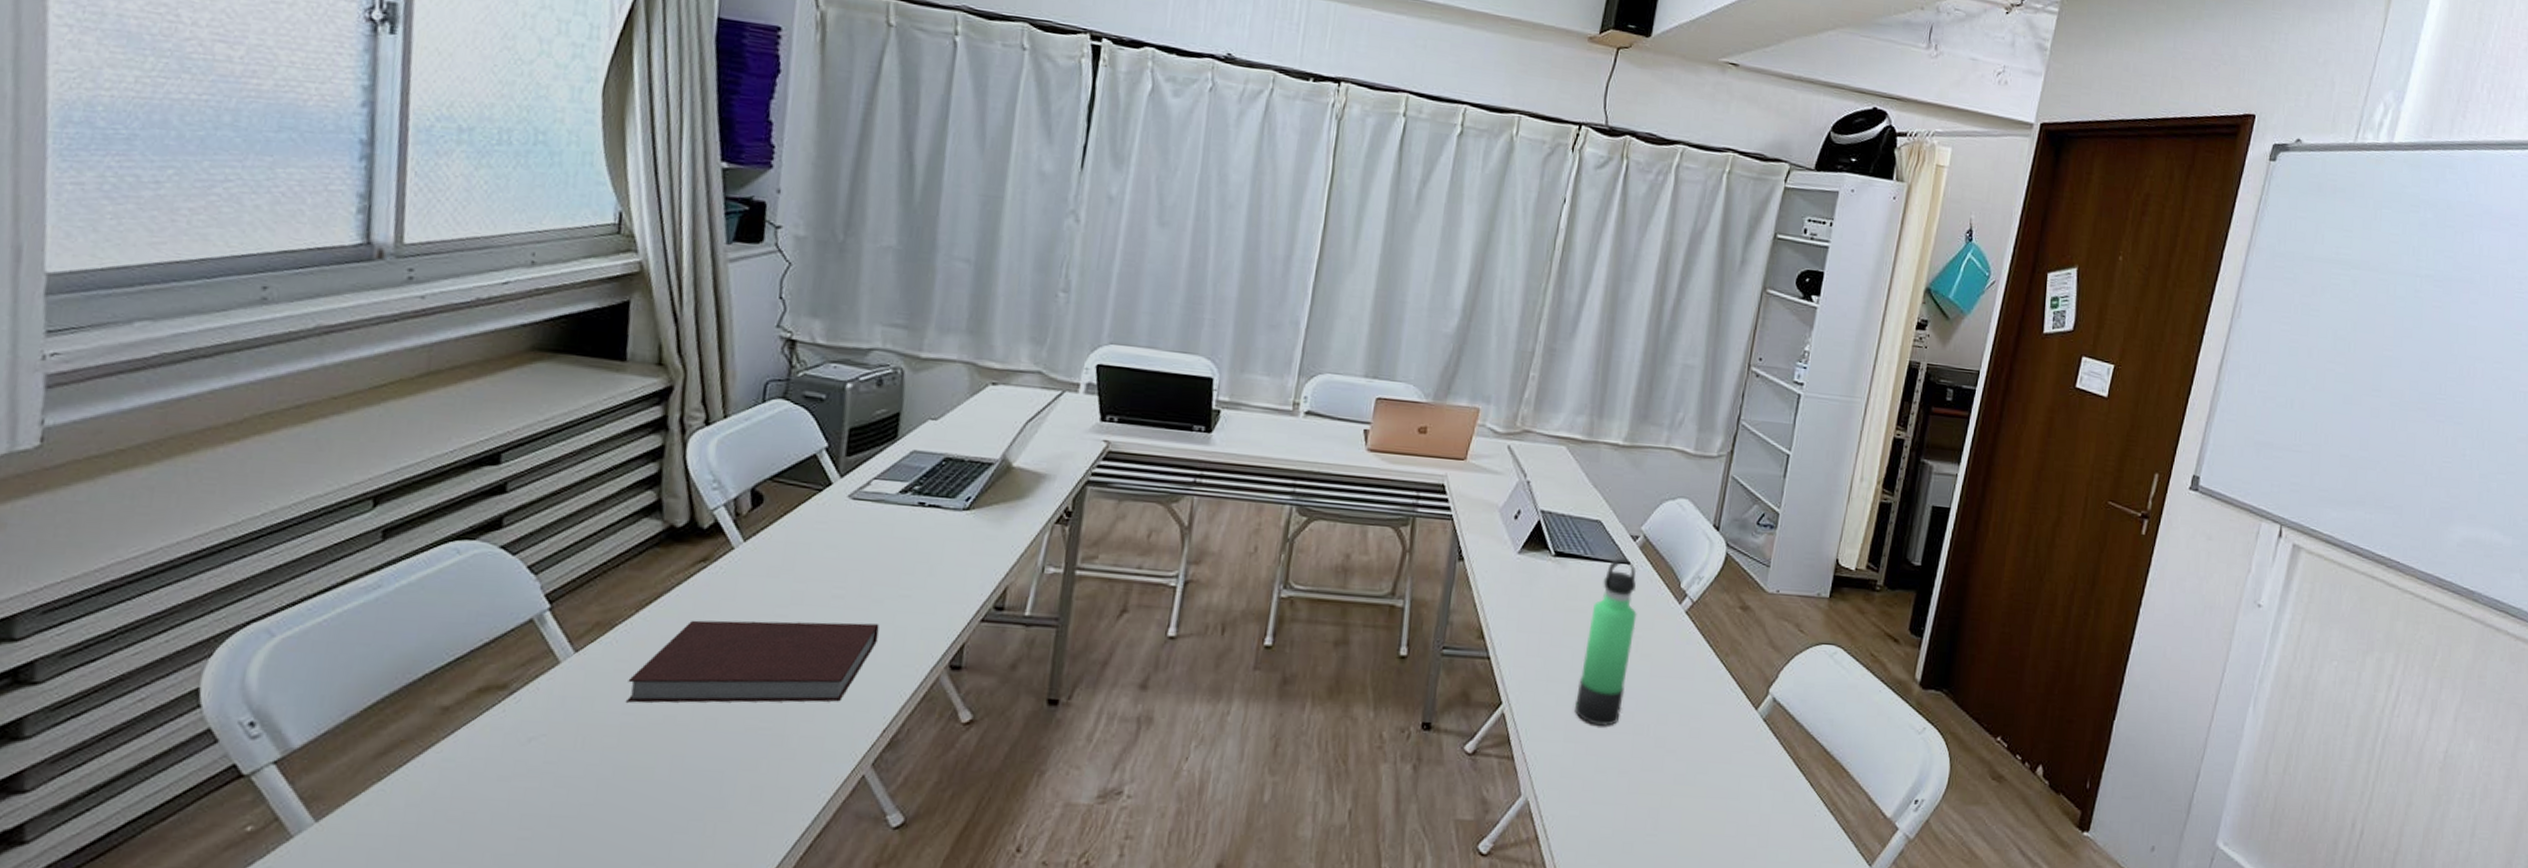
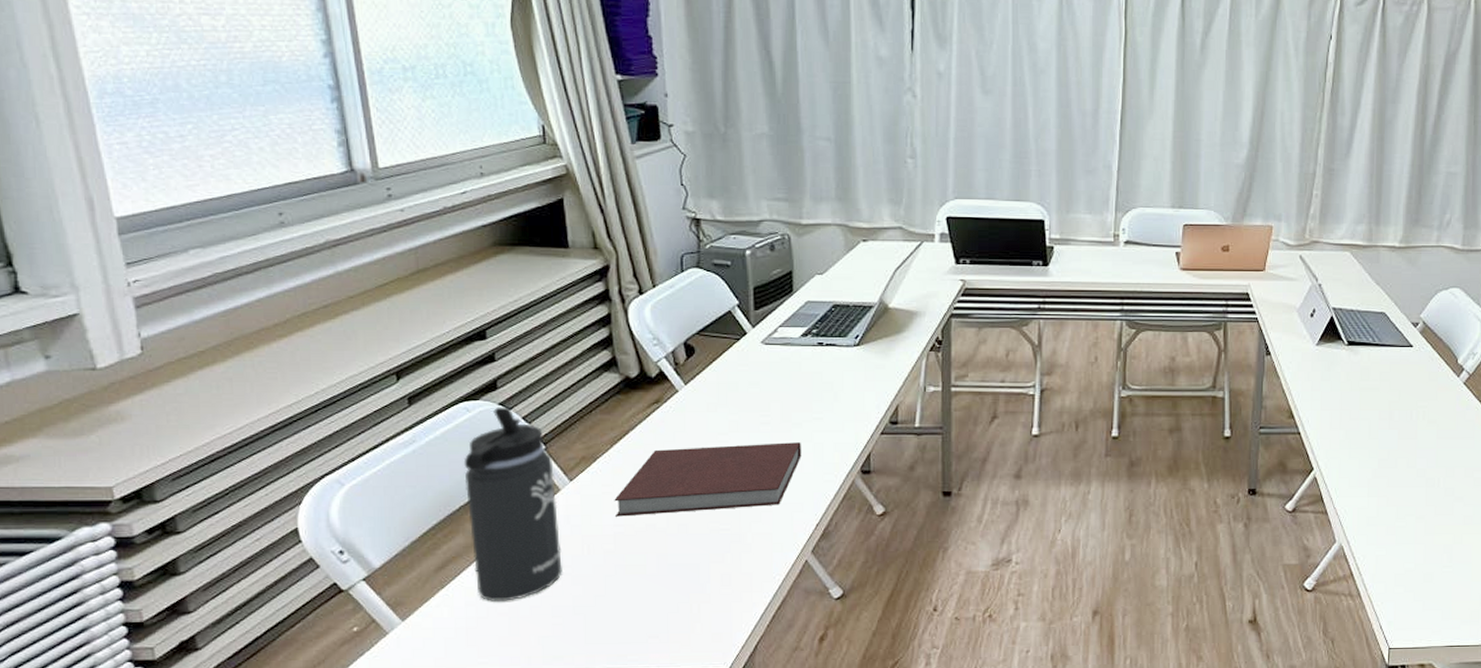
thermos bottle: none [425,550,558,804] -> present [463,407,562,601]
thermos bottle: present [1575,558,1637,726] -> none [1375,342,1422,482]

